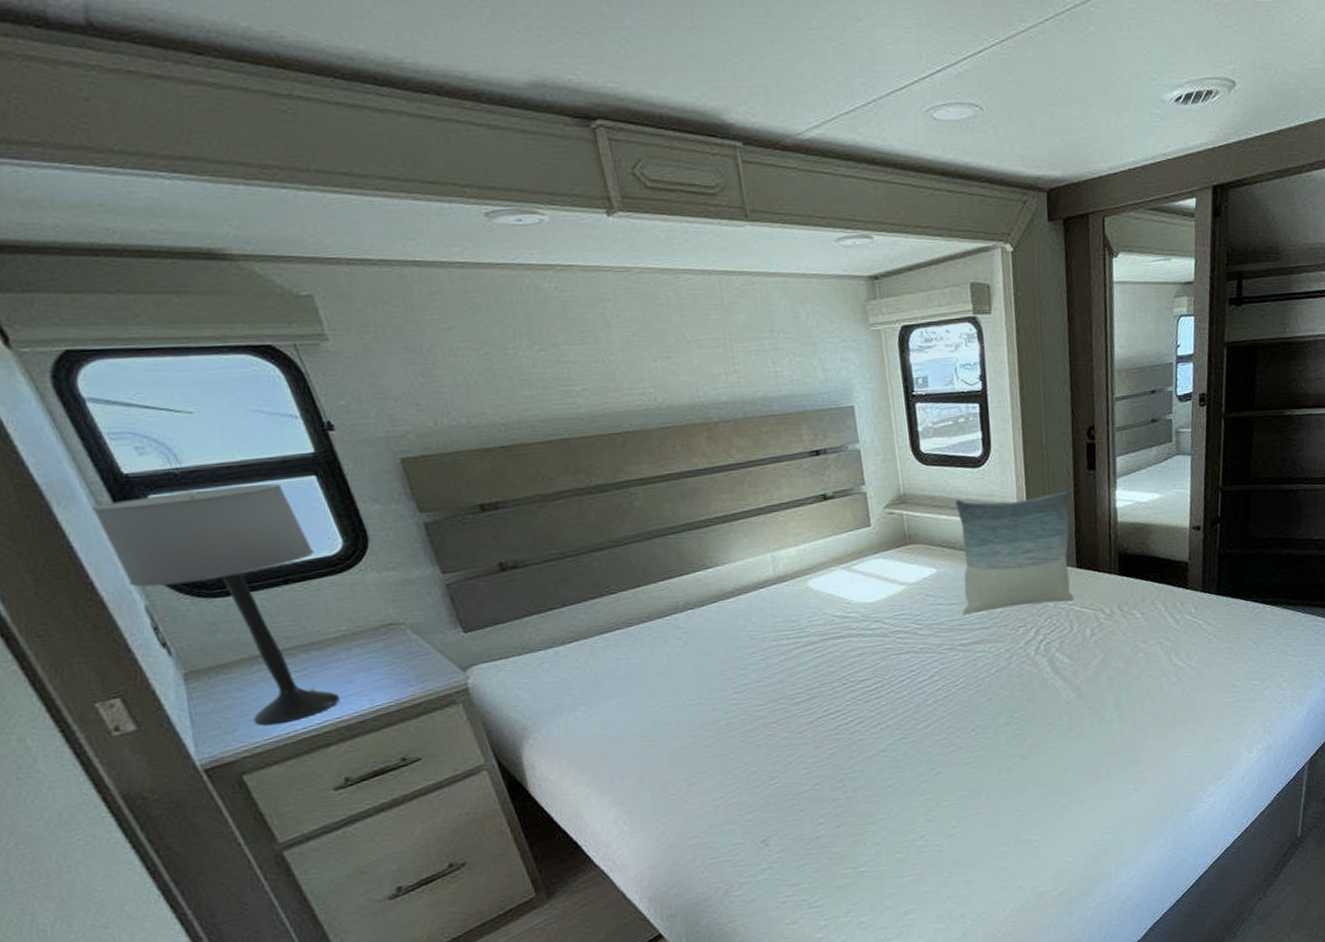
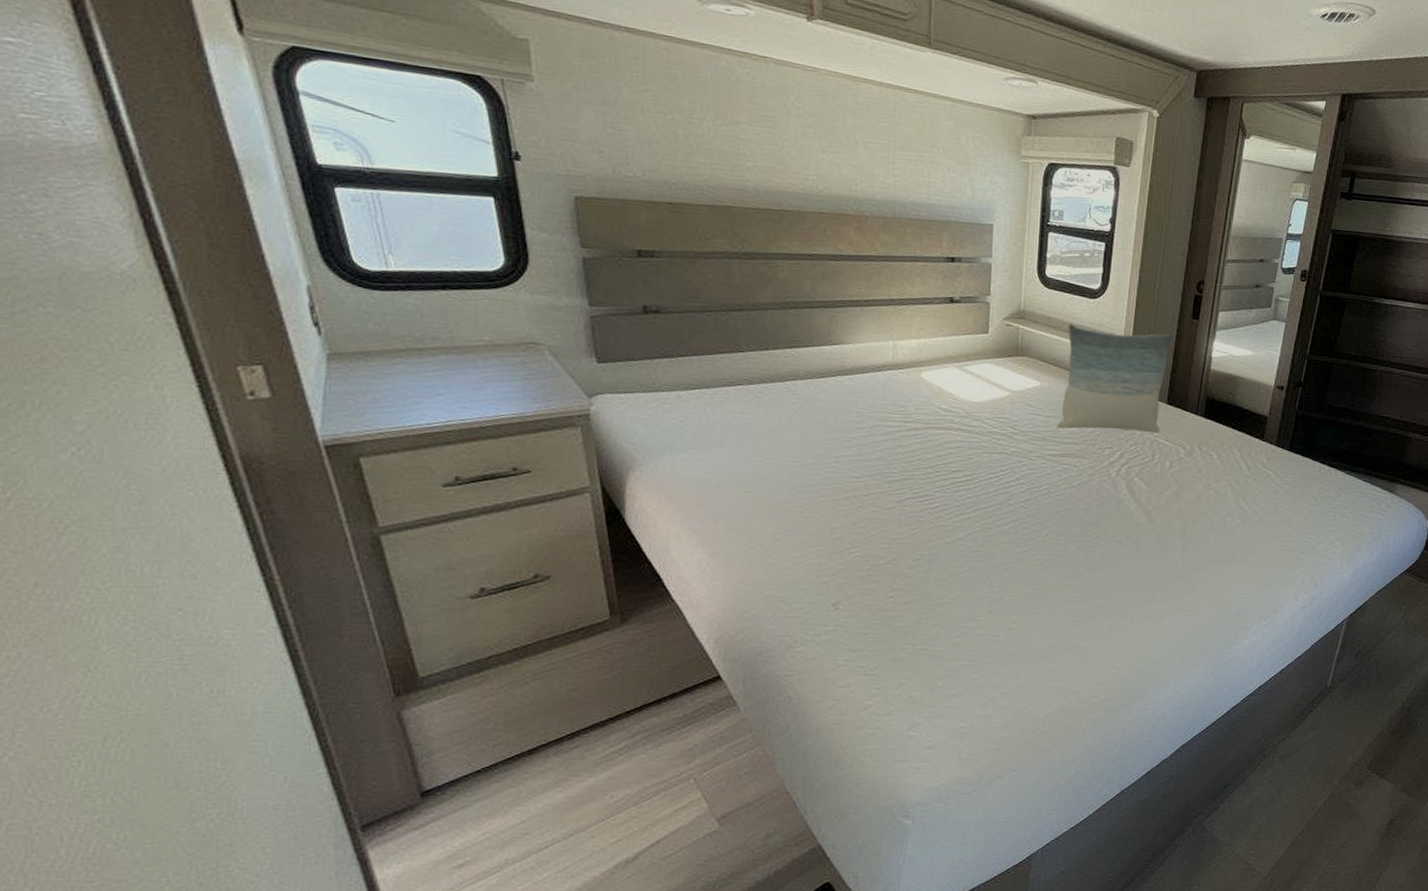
table lamp: present [92,483,340,726] -> none [281,187,476,416]

